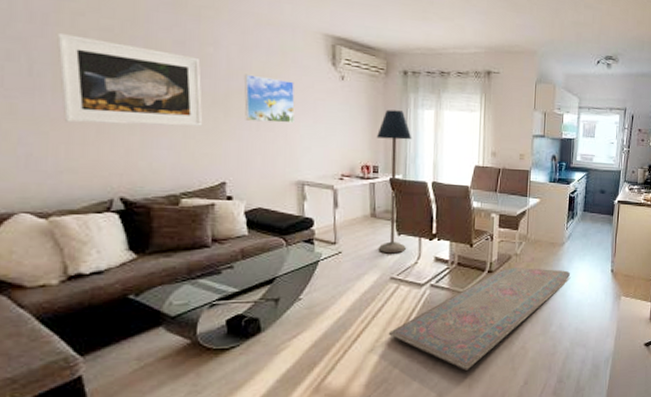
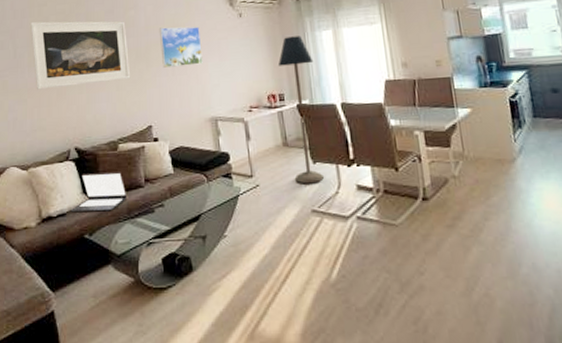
laptop: none [110,228,189,271] -> present [70,172,127,211]
rug: present [388,268,571,371] -> none [318,192,535,322]

